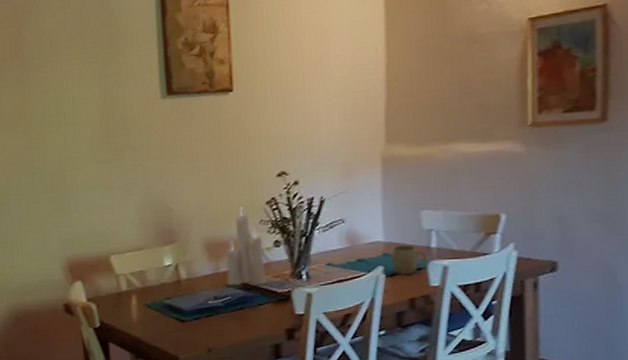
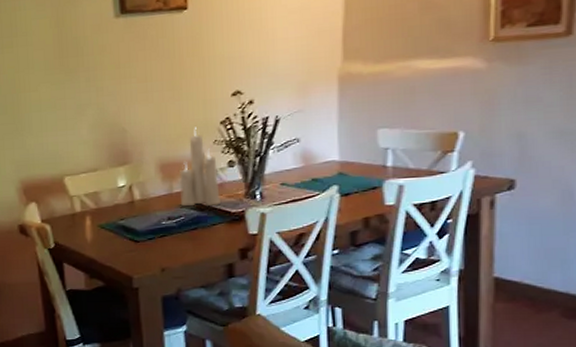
mug: present [391,245,427,274] -> none [346,164,382,194]

